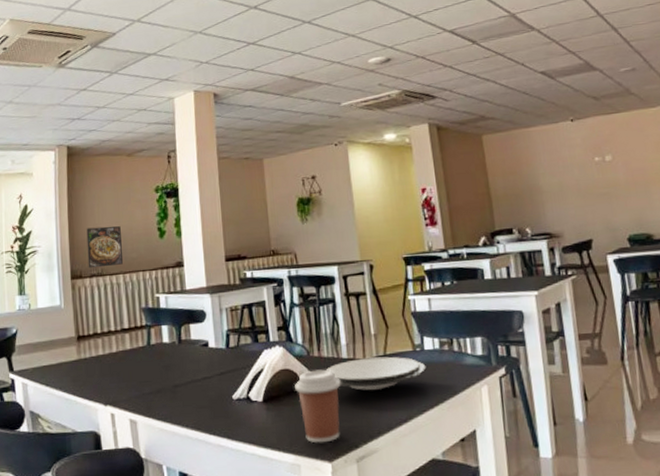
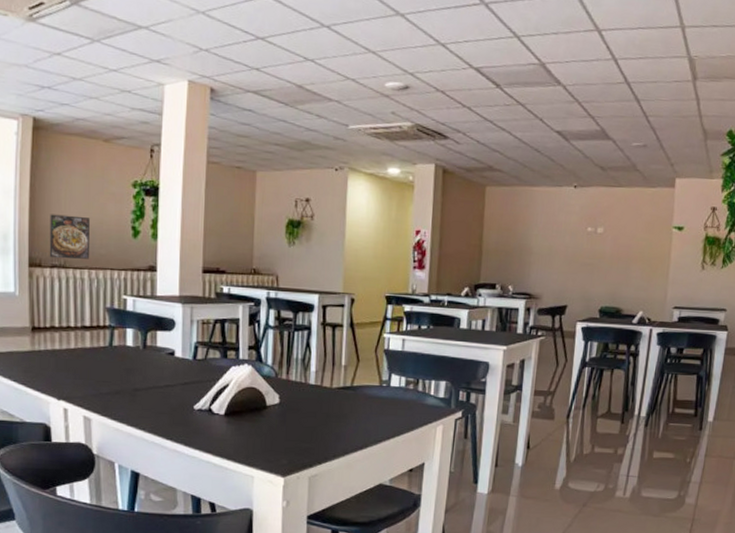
coffee cup: present [295,369,341,444] -> none [258,391,305,459]
plate: present [325,356,426,391] -> none [291,386,389,418]

